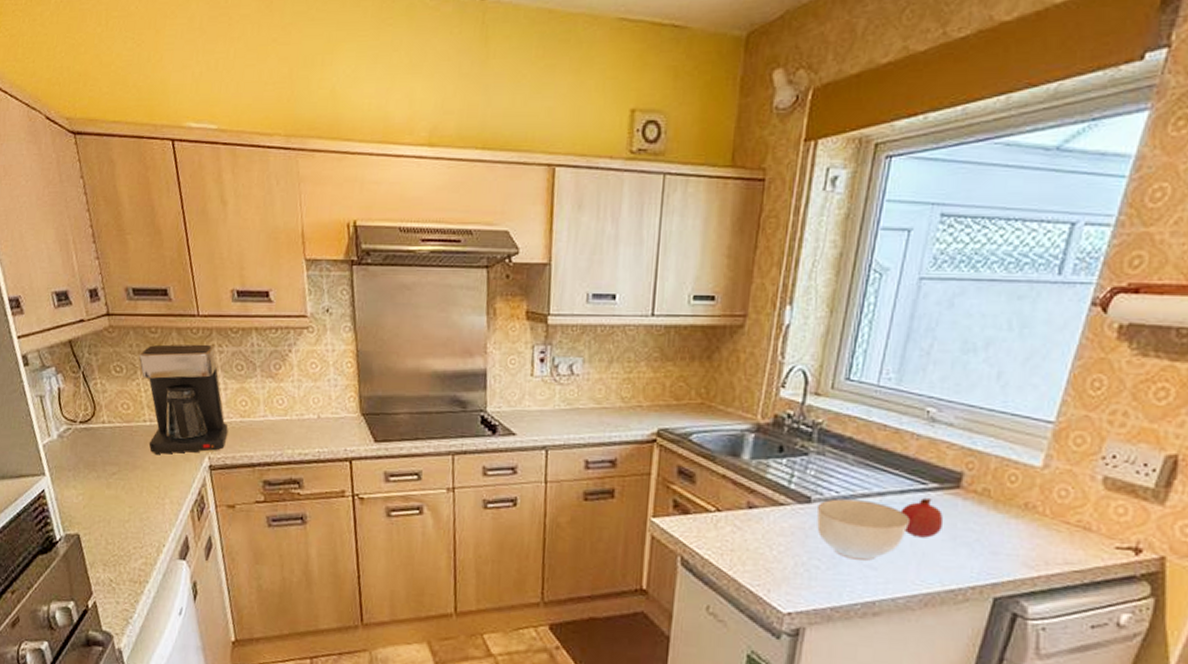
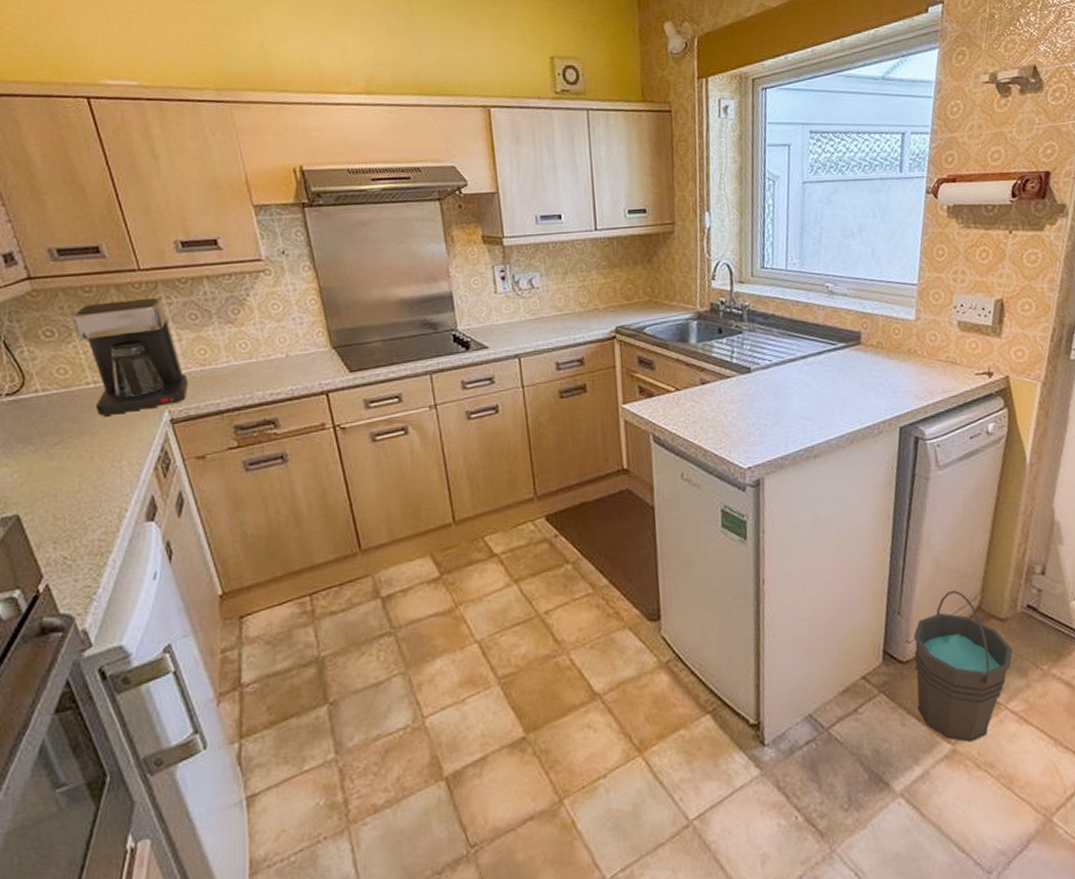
bowl: present [817,498,910,561] -> none [757,364,829,414]
fruit: present [900,497,944,538] -> none [820,355,854,388]

